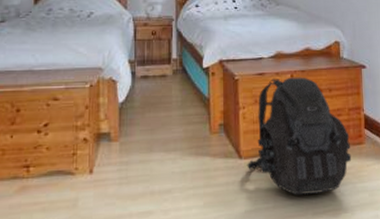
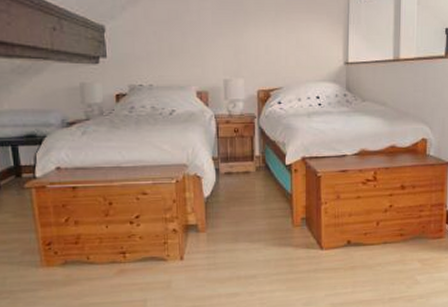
backpack: present [246,77,352,195] -> none [327,174,431,282]

